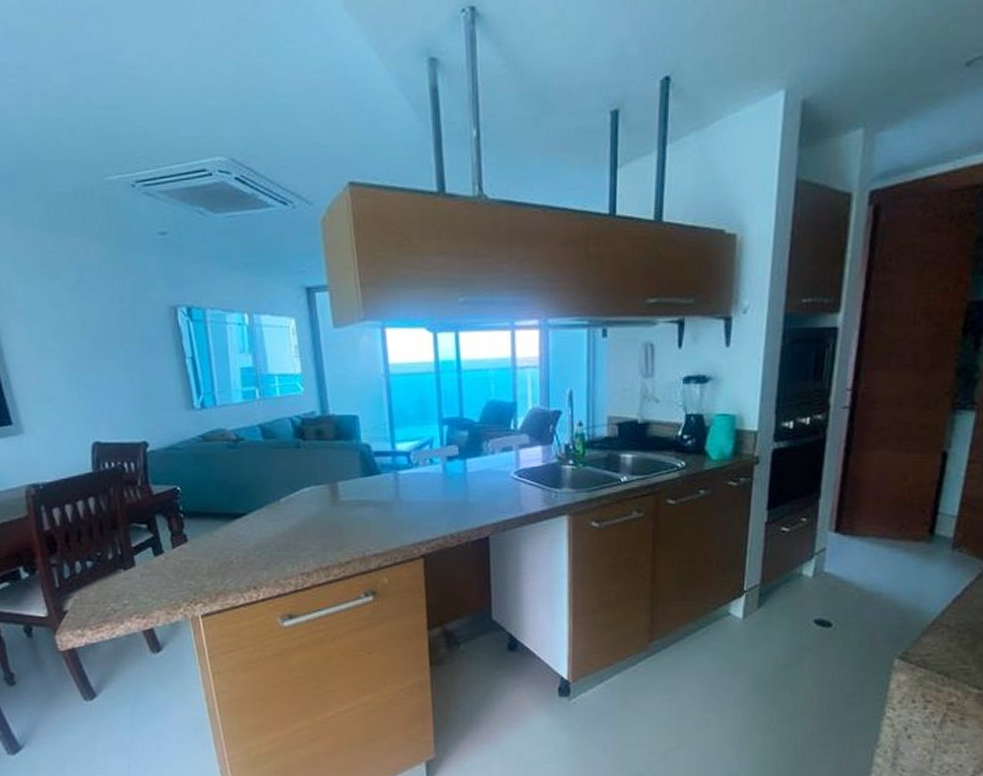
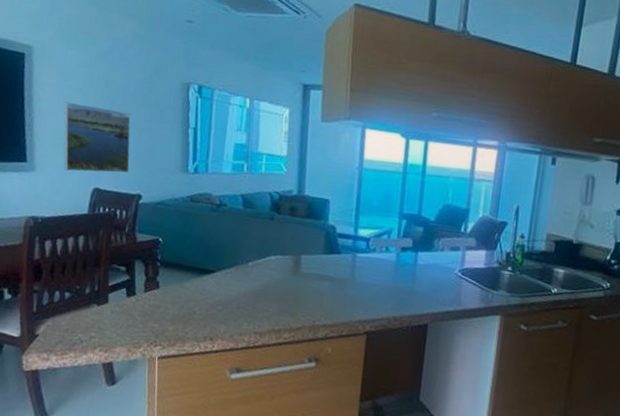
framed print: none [39,349,128,427] -> present [63,101,131,173]

